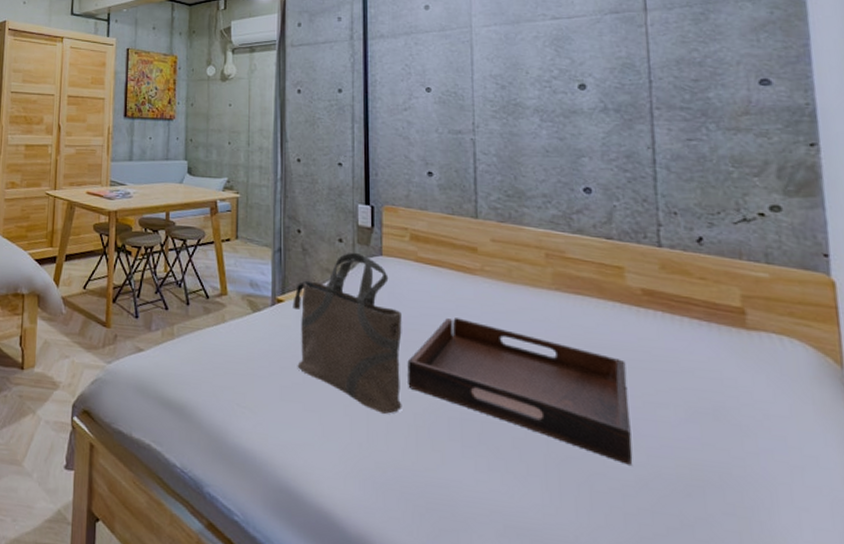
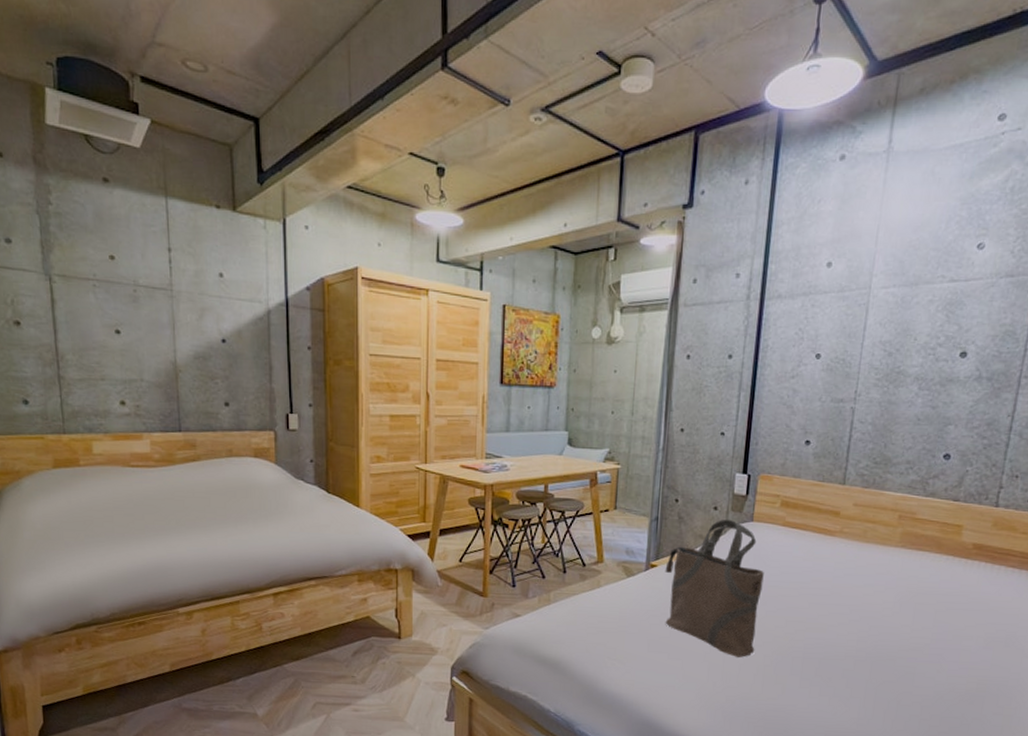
serving tray: present [407,318,633,465] -> none [762,574,947,684]

